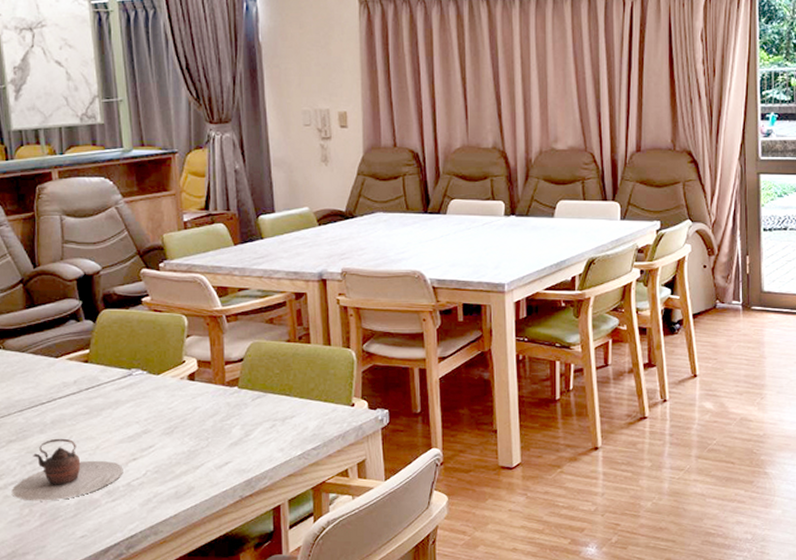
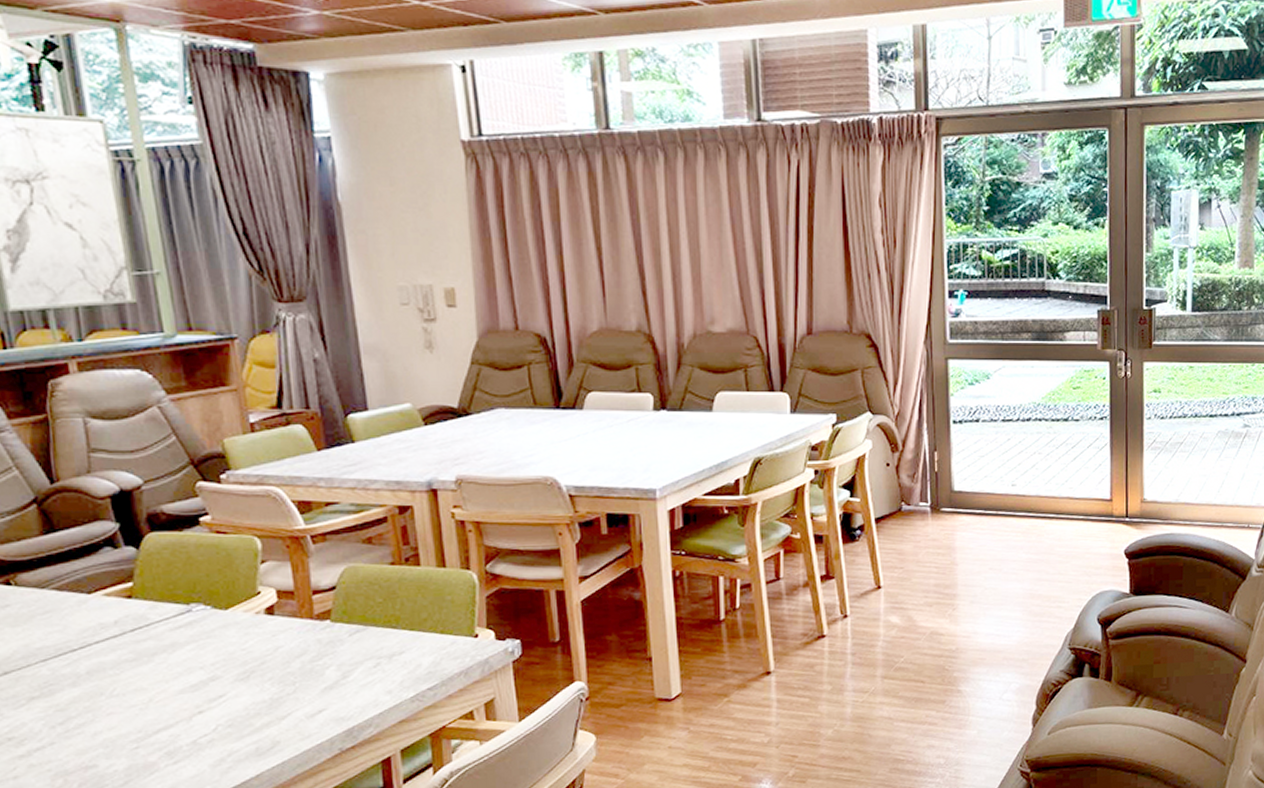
teapot: present [12,438,123,501] -> none [39,691,187,770]

